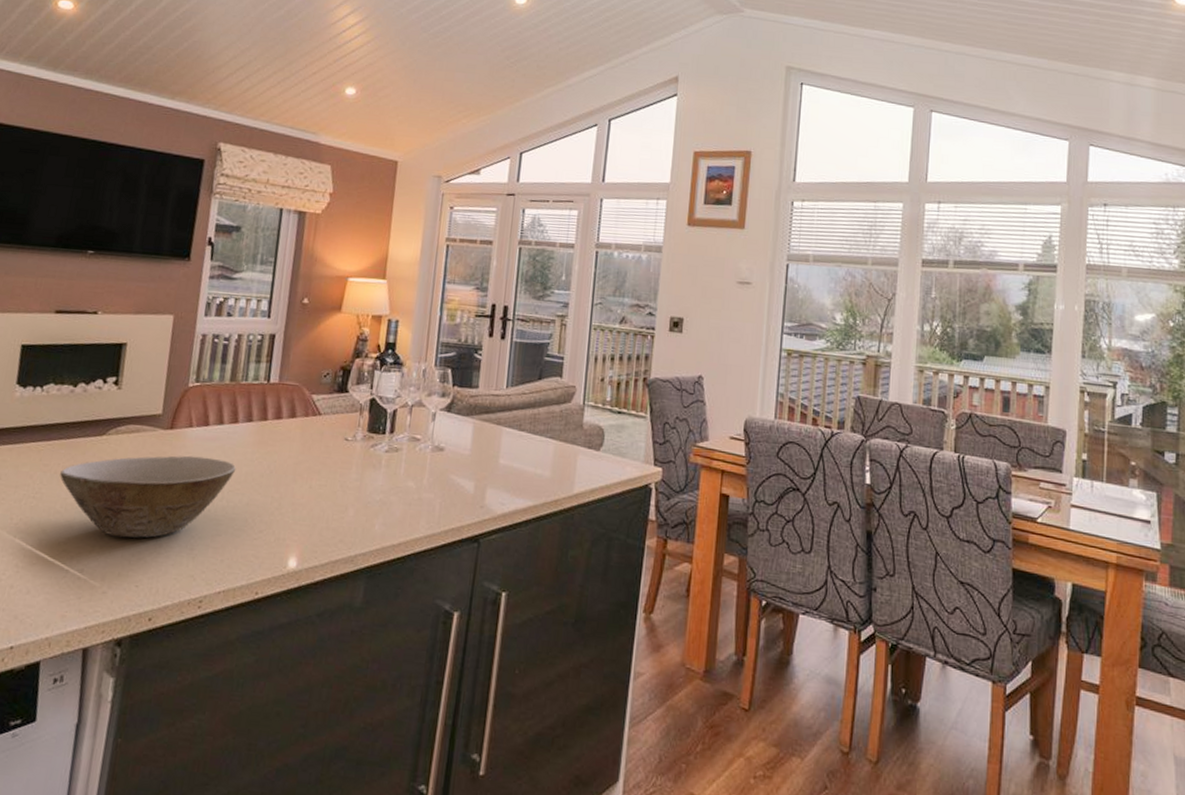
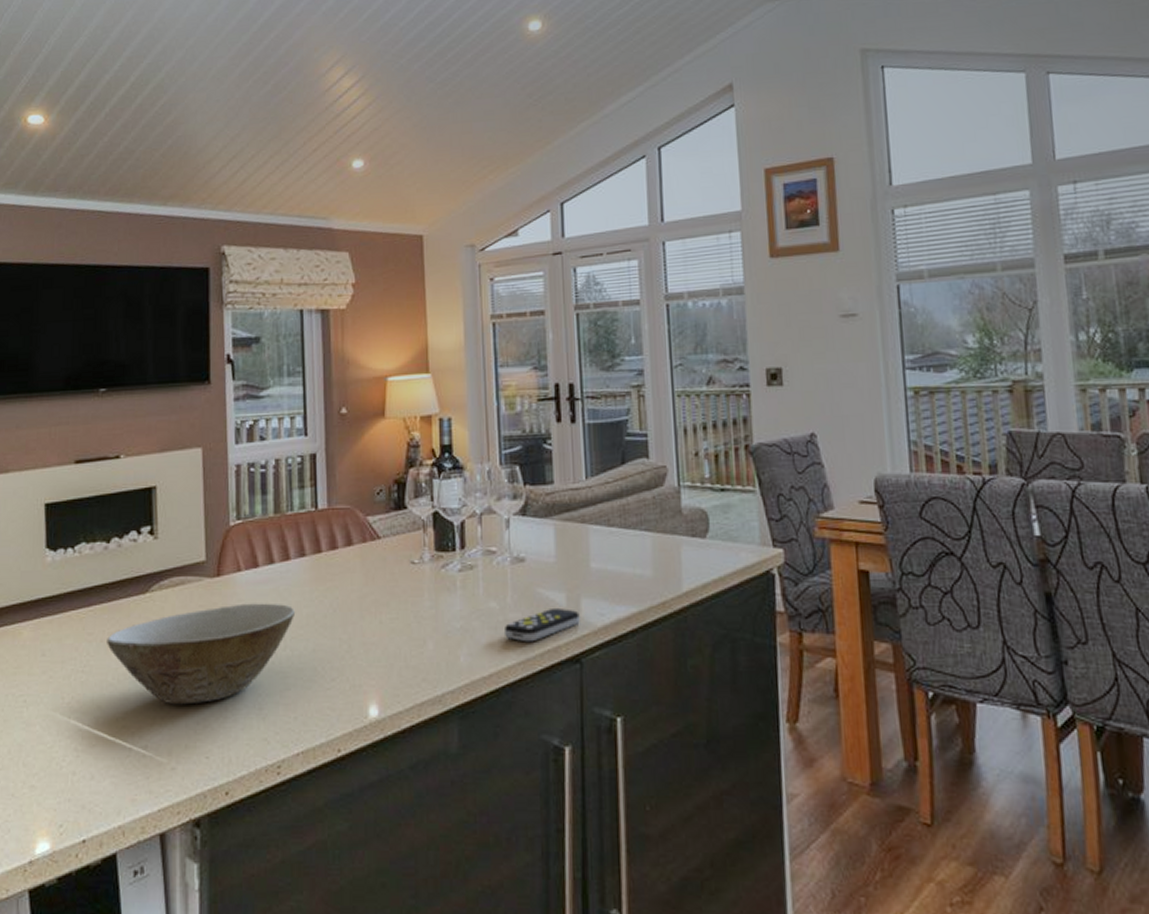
remote control: none [417,493,484,520] -> present [505,607,580,642]

